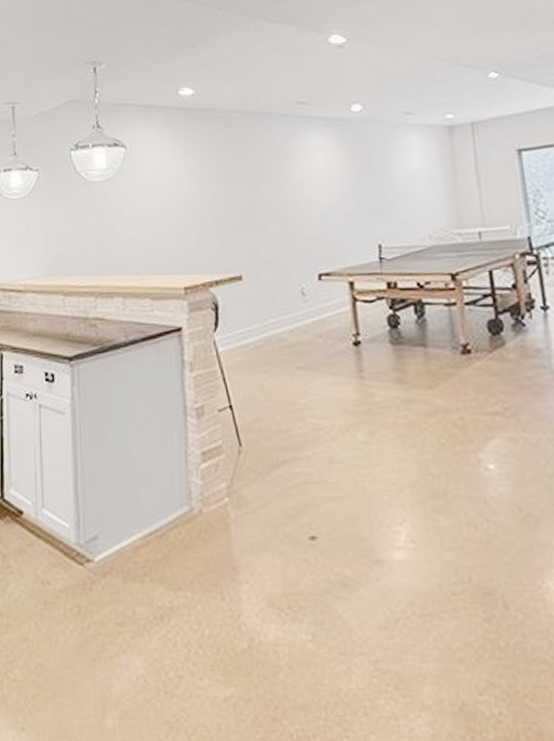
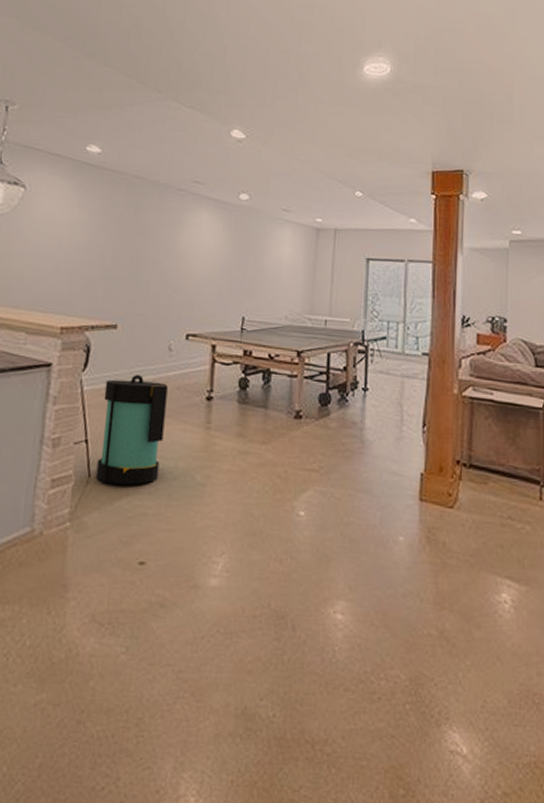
lantern: none [240,326,315,451] -> present [96,374,168,485]

